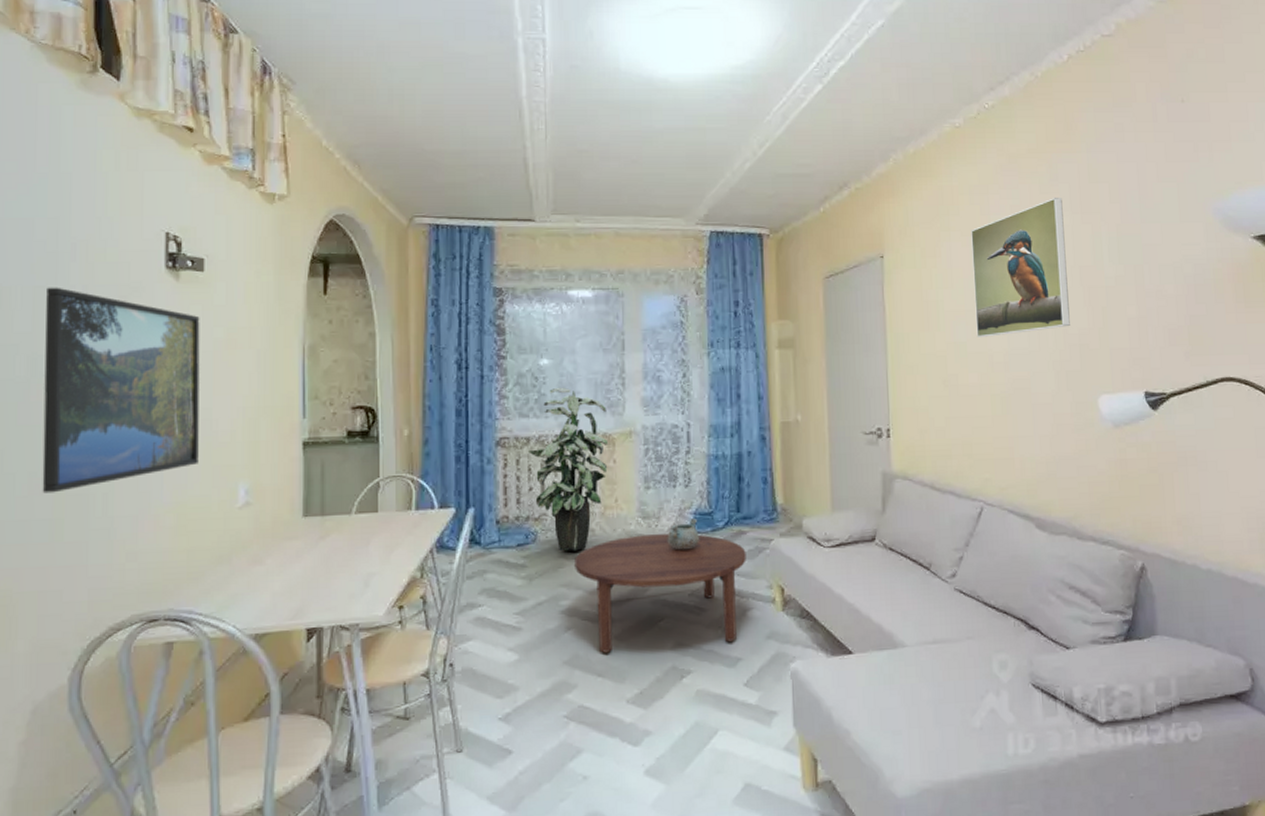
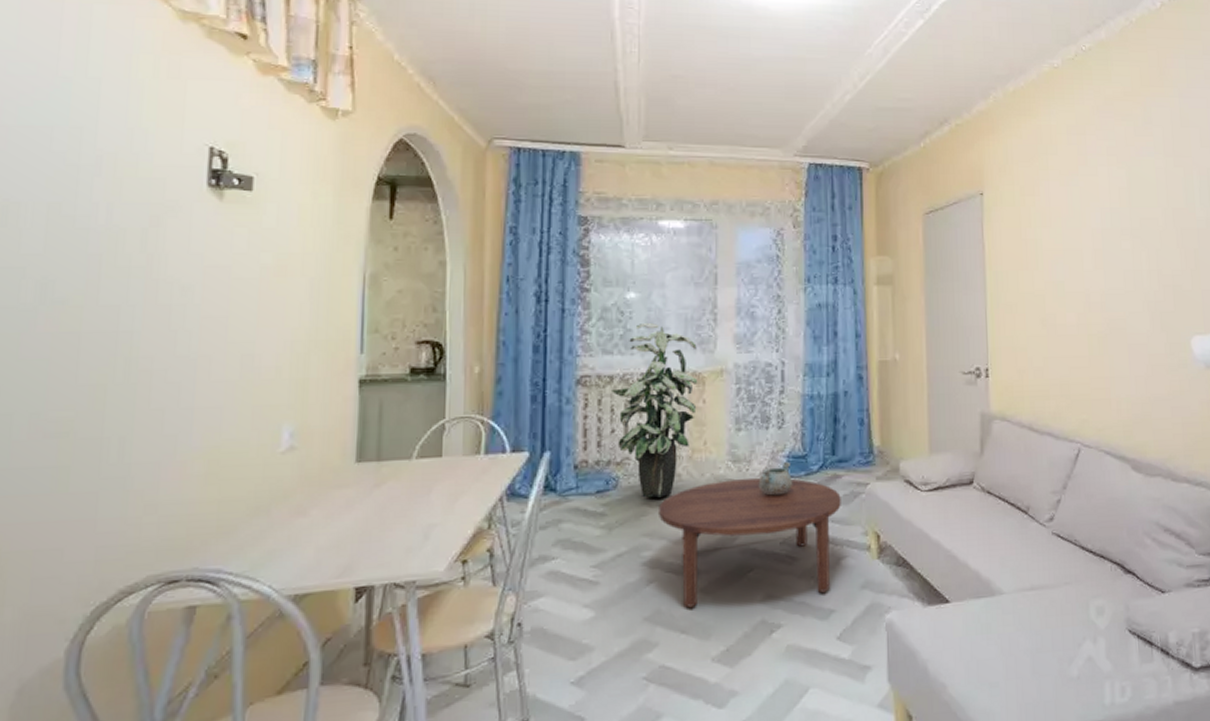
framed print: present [42,287,200,494] -> none [45,204,246,437]
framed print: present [971,198,1070,337] -> none [1068,140,1164,277]

